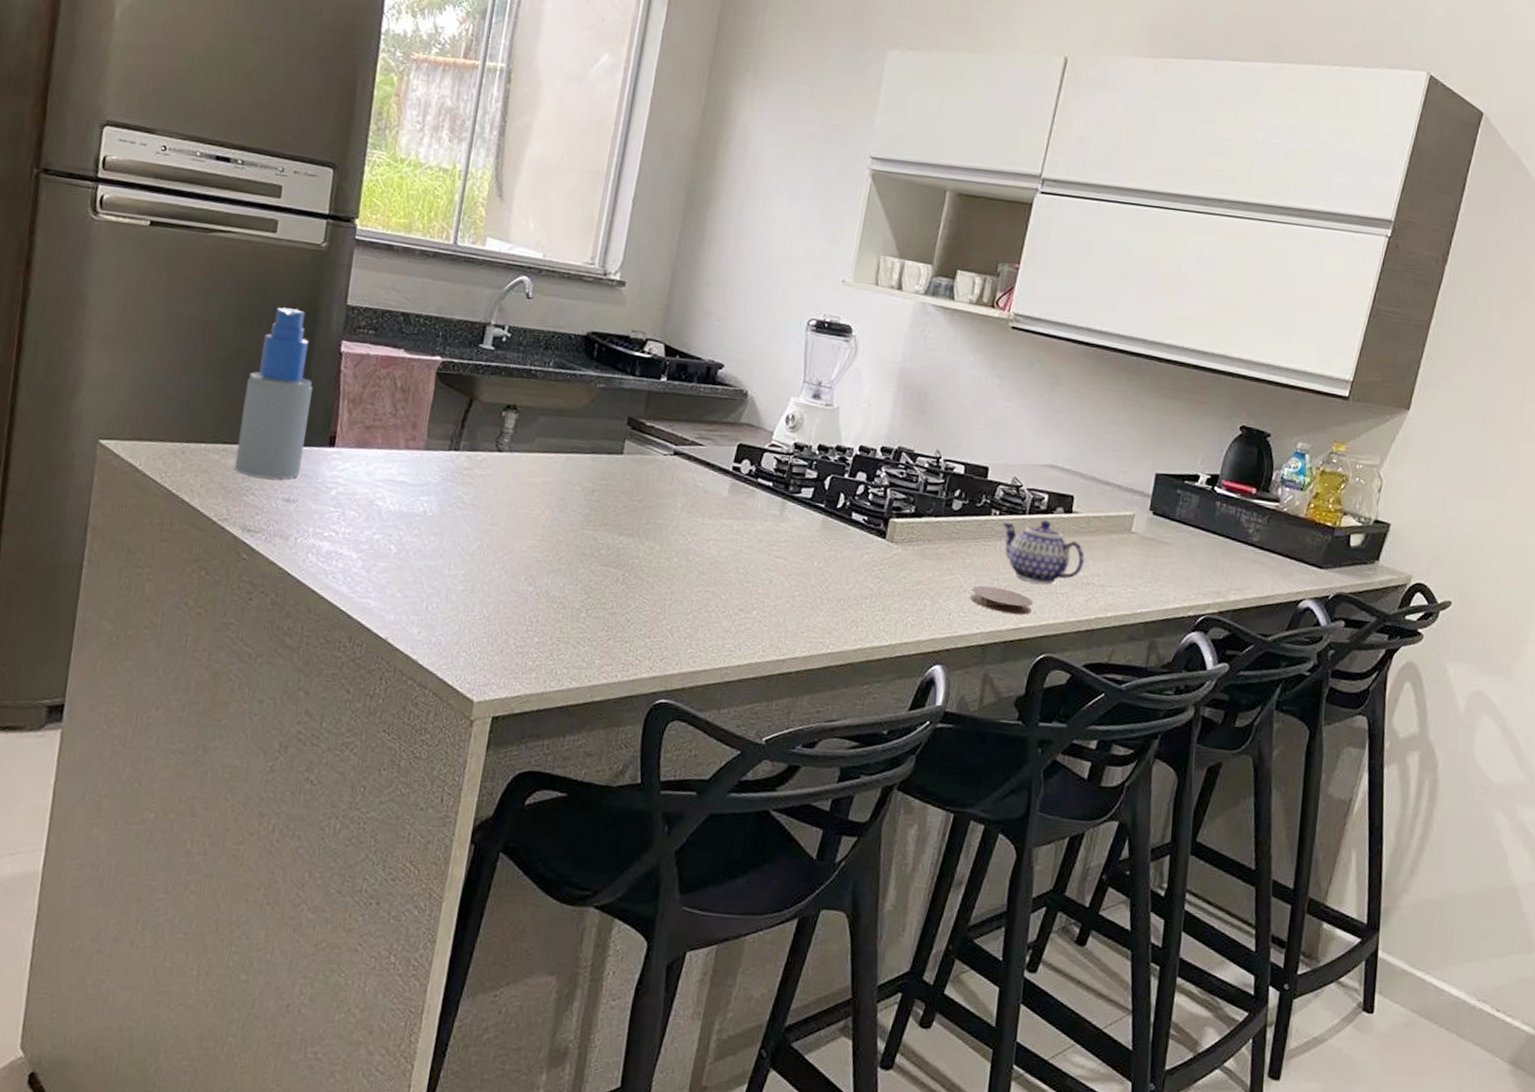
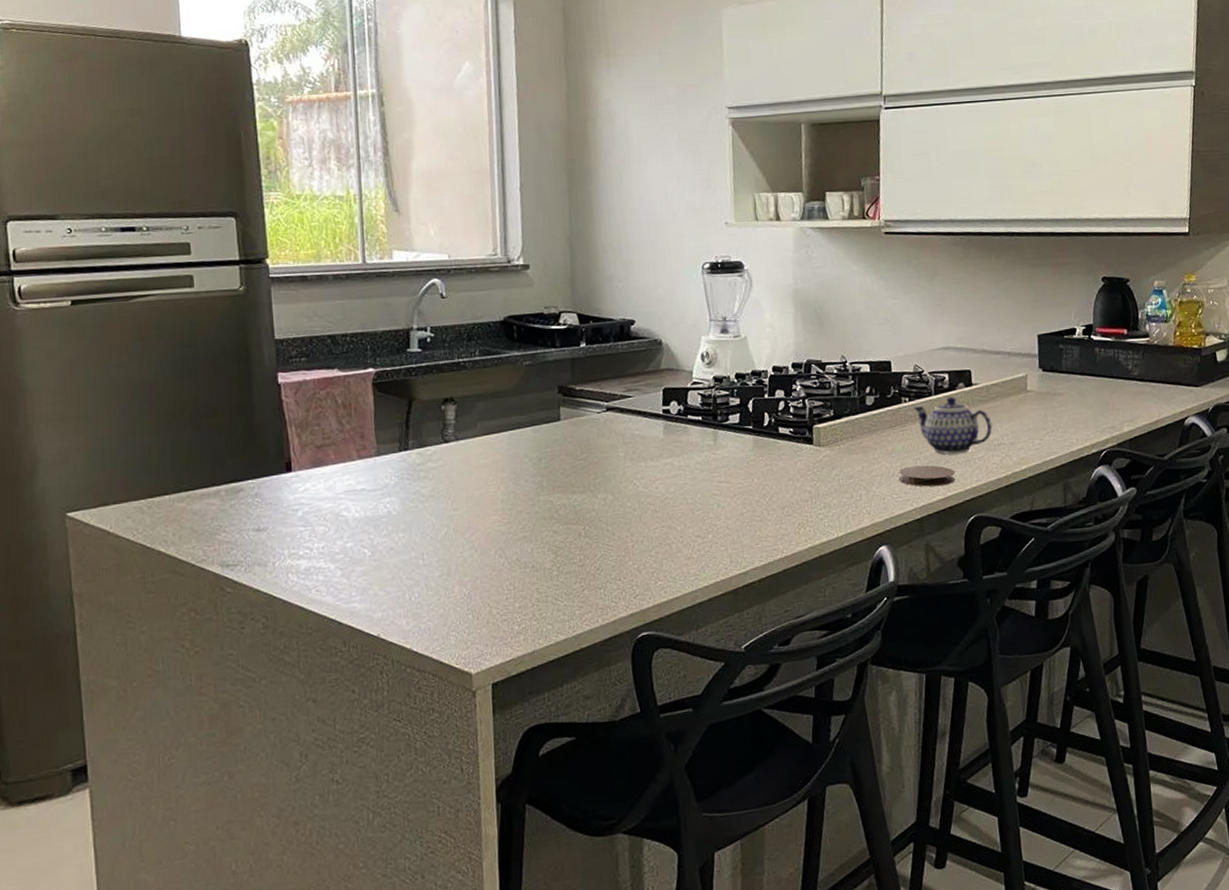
spray bottle: present [234,307,313,479] -> none [196,353,264,515]

